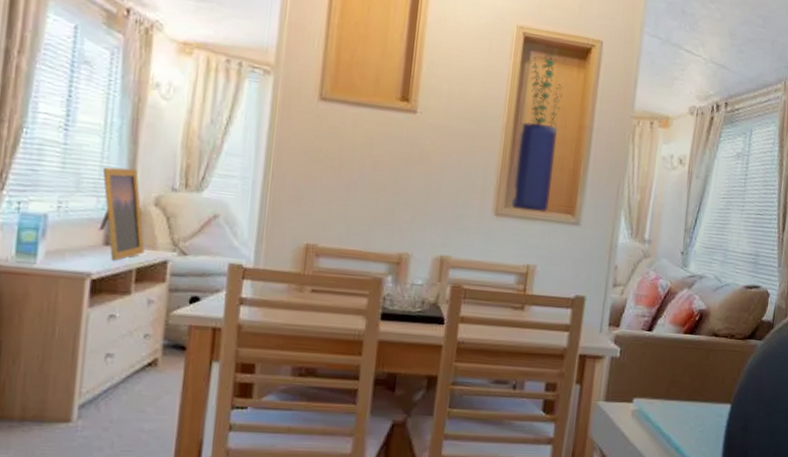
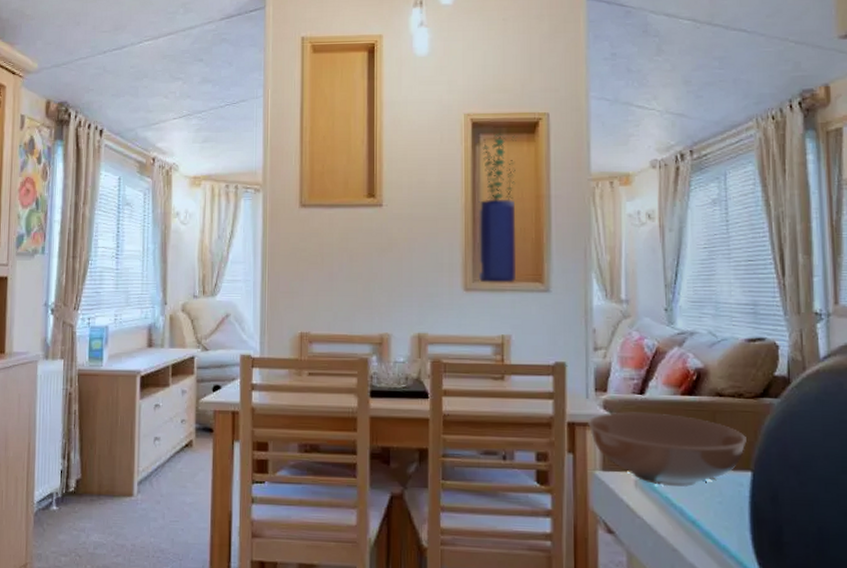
picture frame: present [98,167,145,262] -> none [143,283,177,360]
bowl: none [597,347,731,418] -> present [587,412,747,488]

